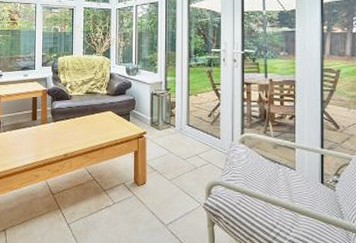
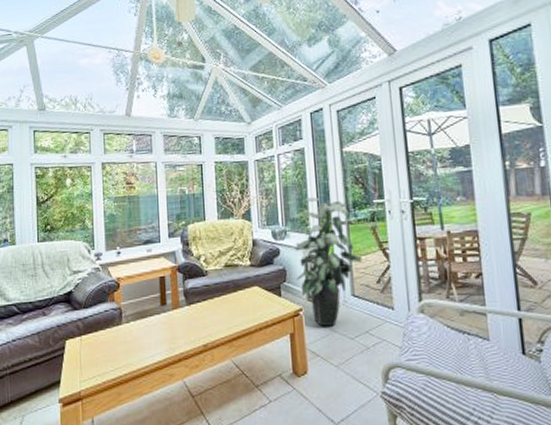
indoor plant: none [143,43,198,148] -> present [295,197,363,326]

